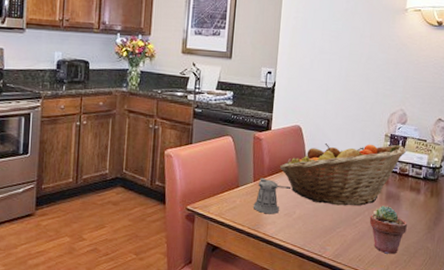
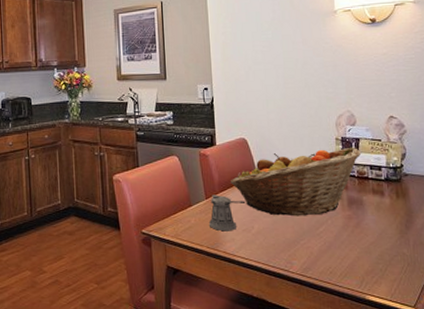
potted succulent: present [369,205,407,254] -> none [334,212,377,264]

